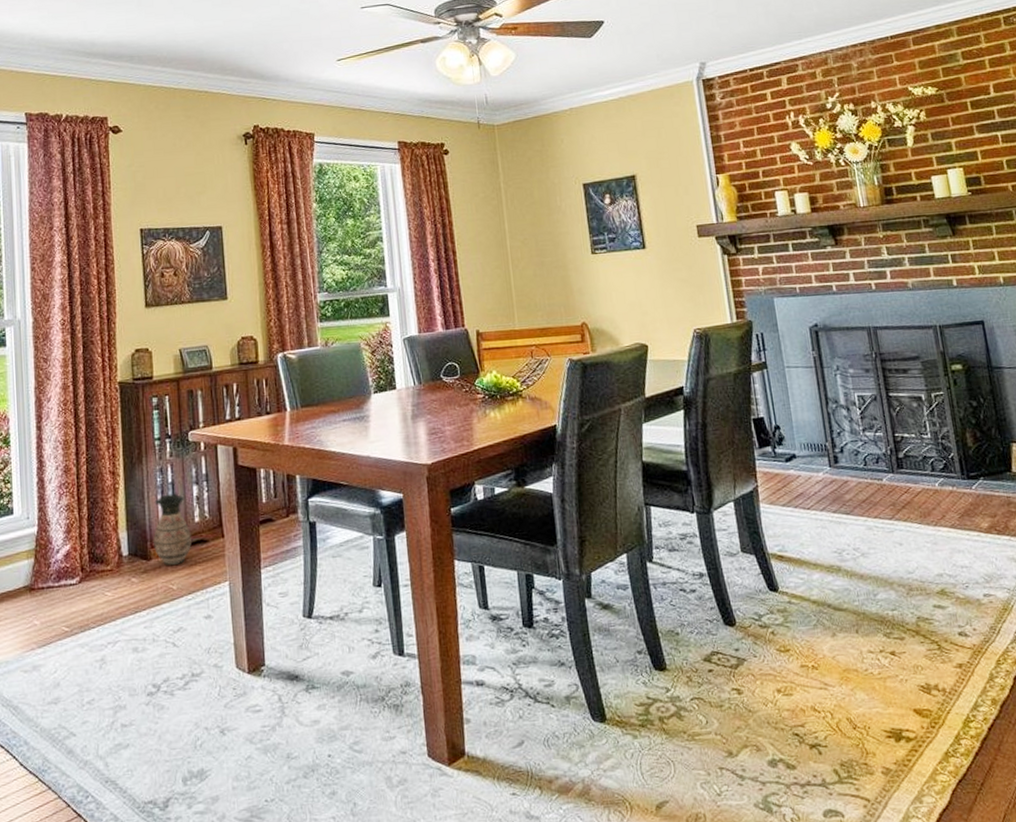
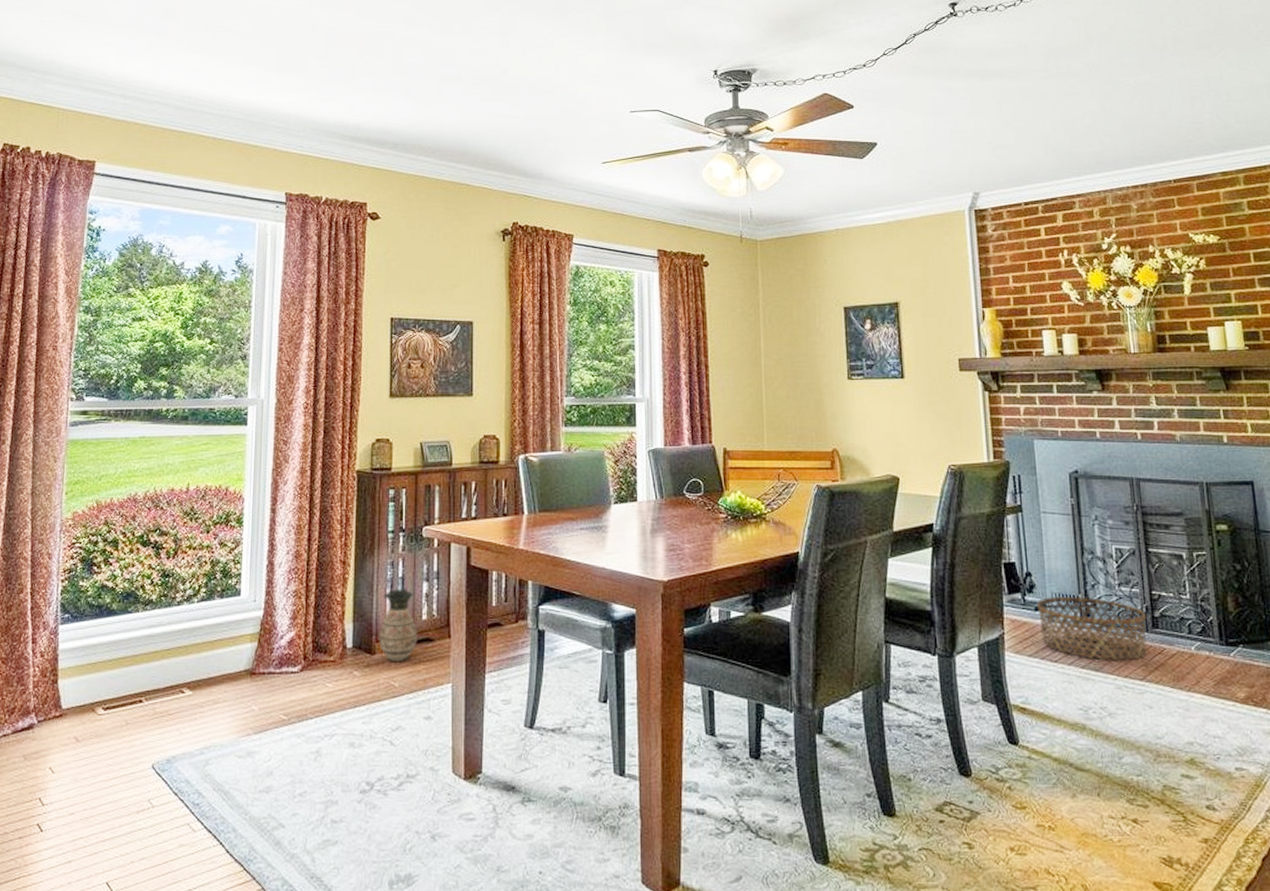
basket: none [787,444,894,504] -> present [1037,596,1147,661]

